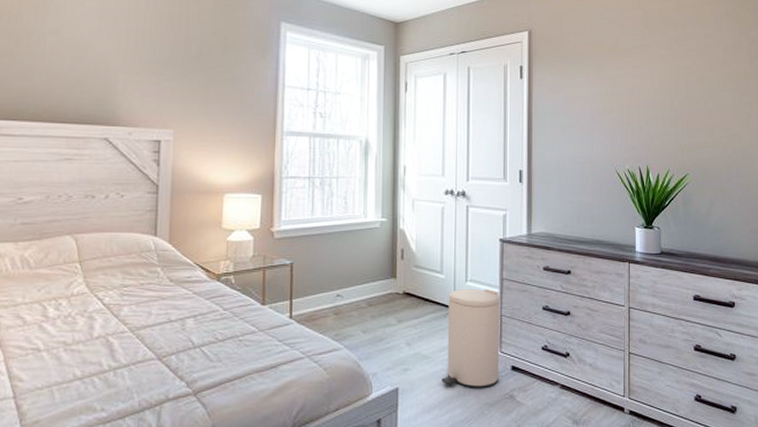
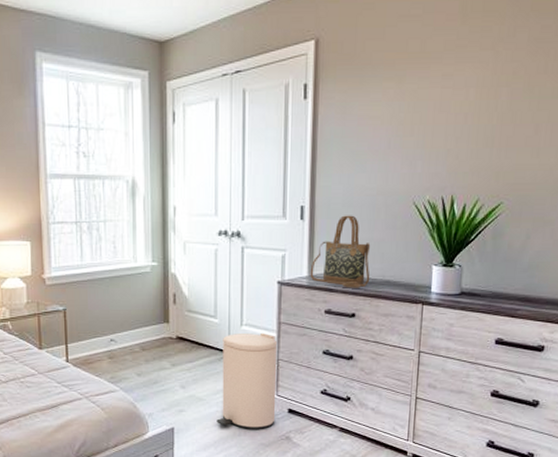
handbag: none [529,180,582,247] -> present [310,215,371,288]

